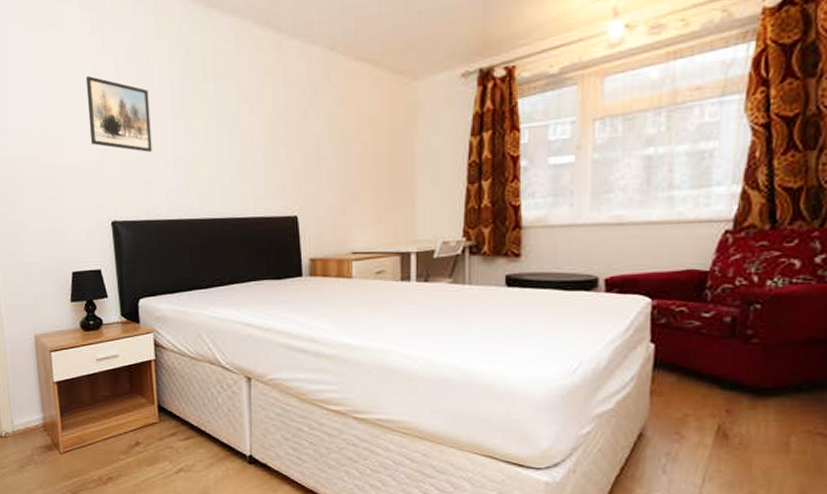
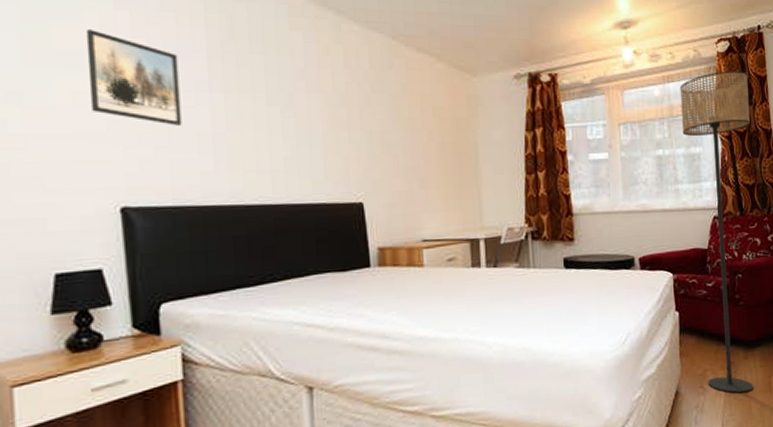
floor lamp: none [687,29,814,449] -> present [679,70,754,393]

